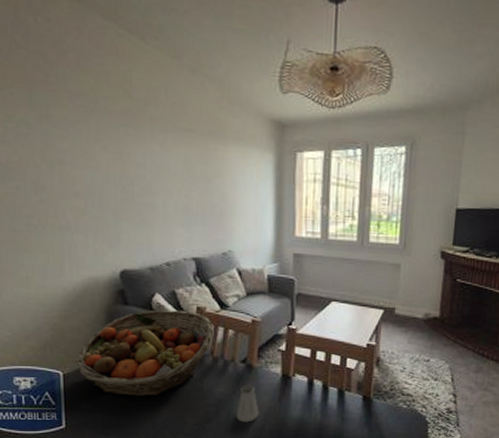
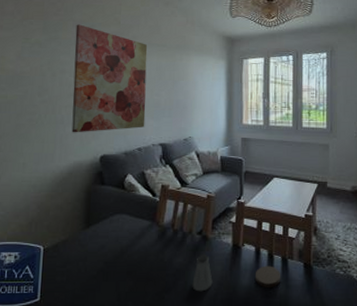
wall art: none [73,97,173,243] -> present [71,24,148,133]
fruit basket: present [76,310,214,396] -> none [56,188,175,268]
coaster: none [307,397,337,421] -> present [256,265,281,289]

